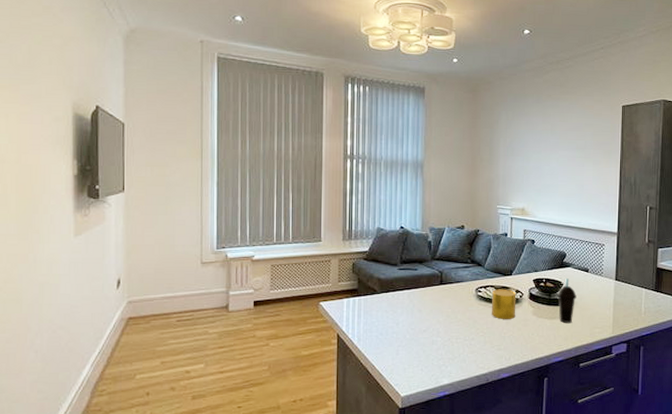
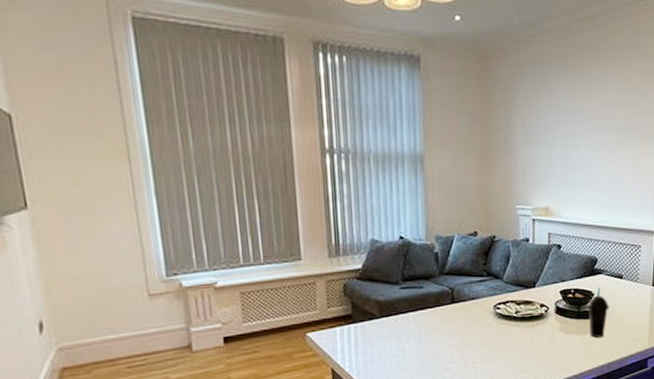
cup: present [492,289,516,319] -> none [513,303,541,338]

